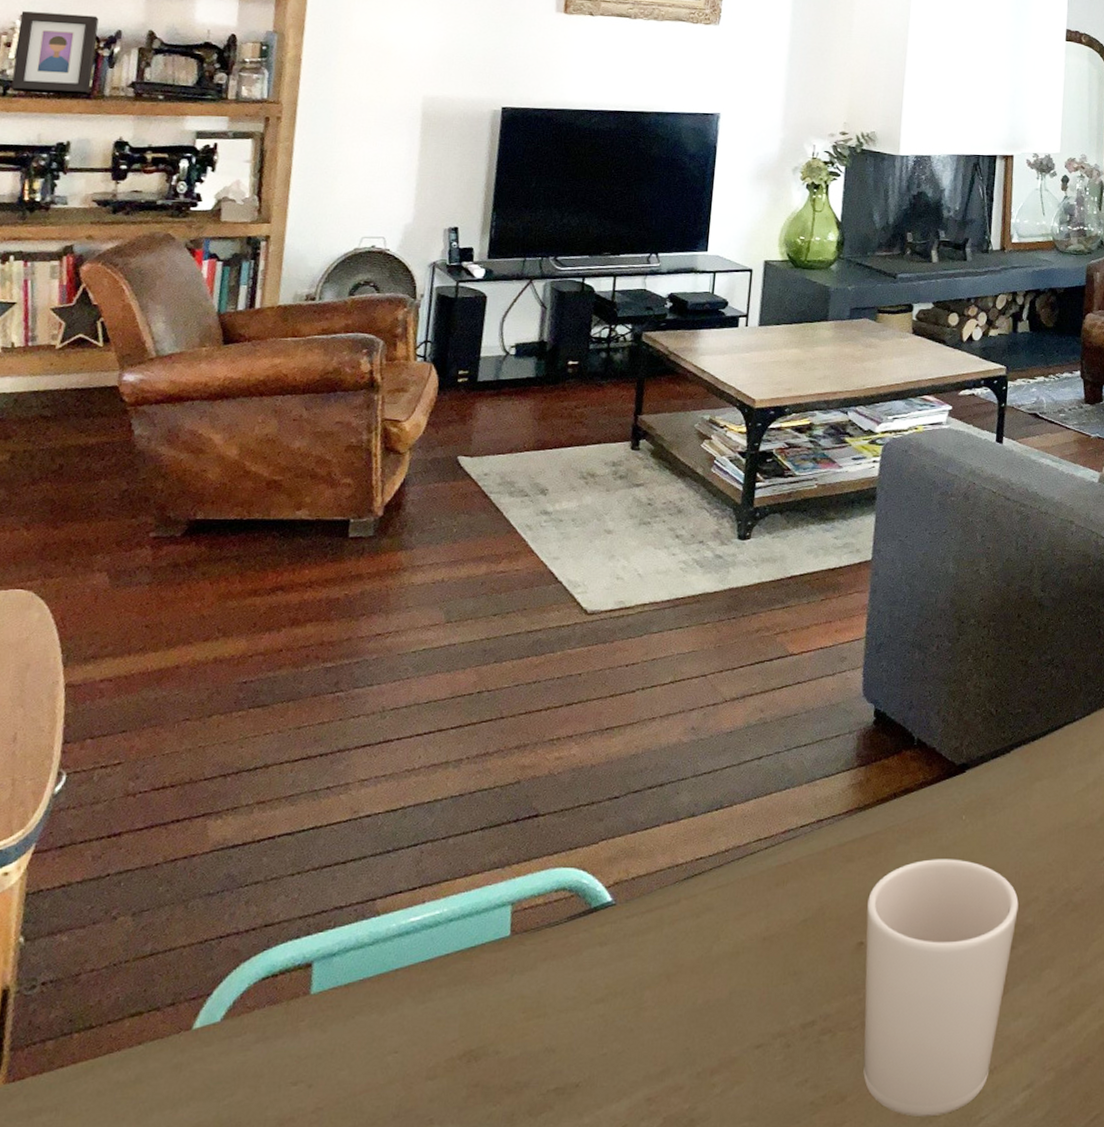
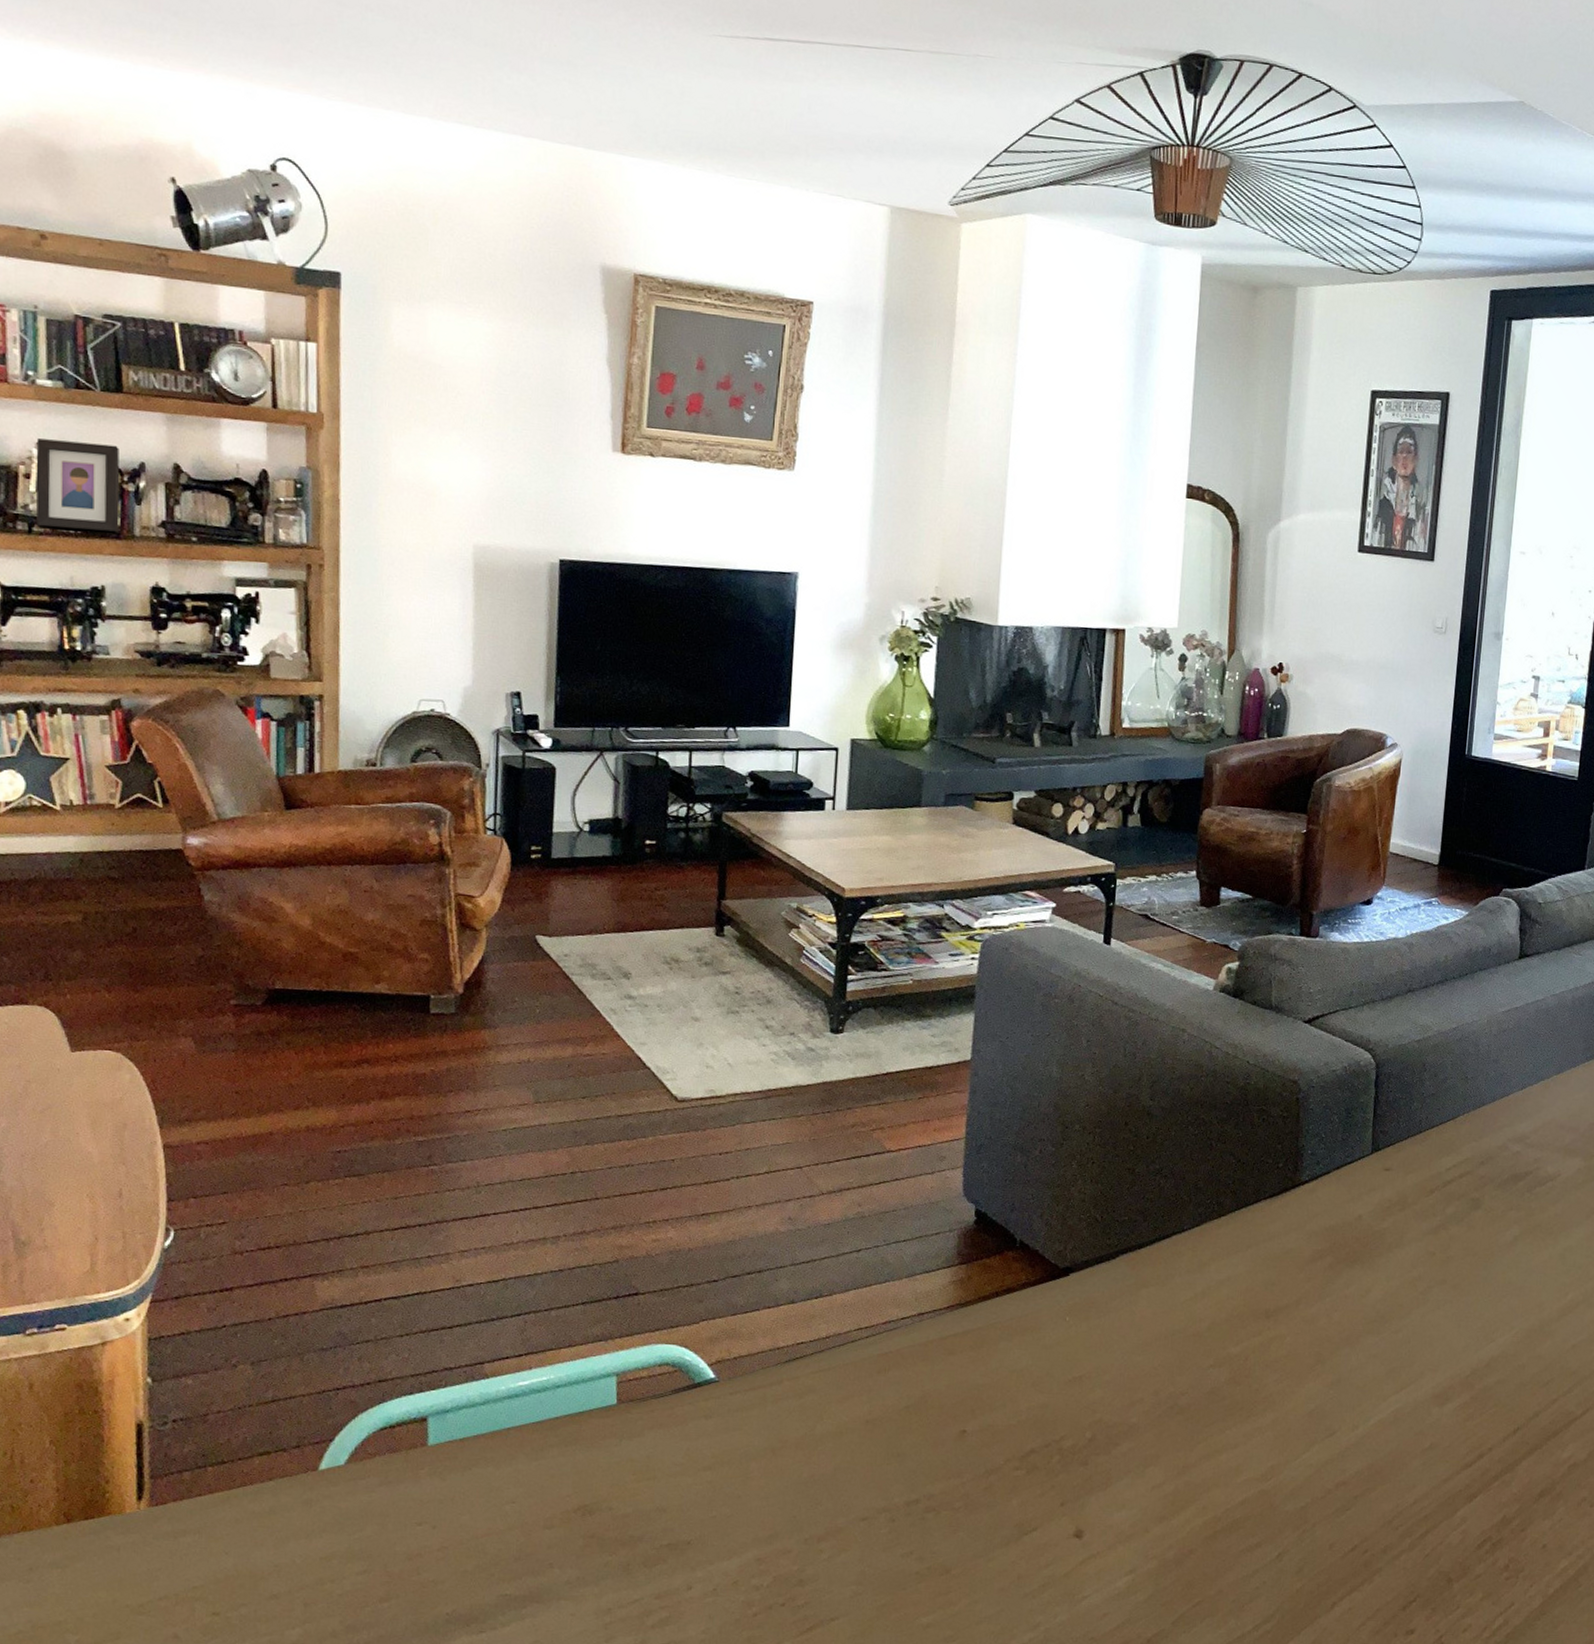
mug: present [863,859,1019,1117] -> none [967,1356,1123,1592]

